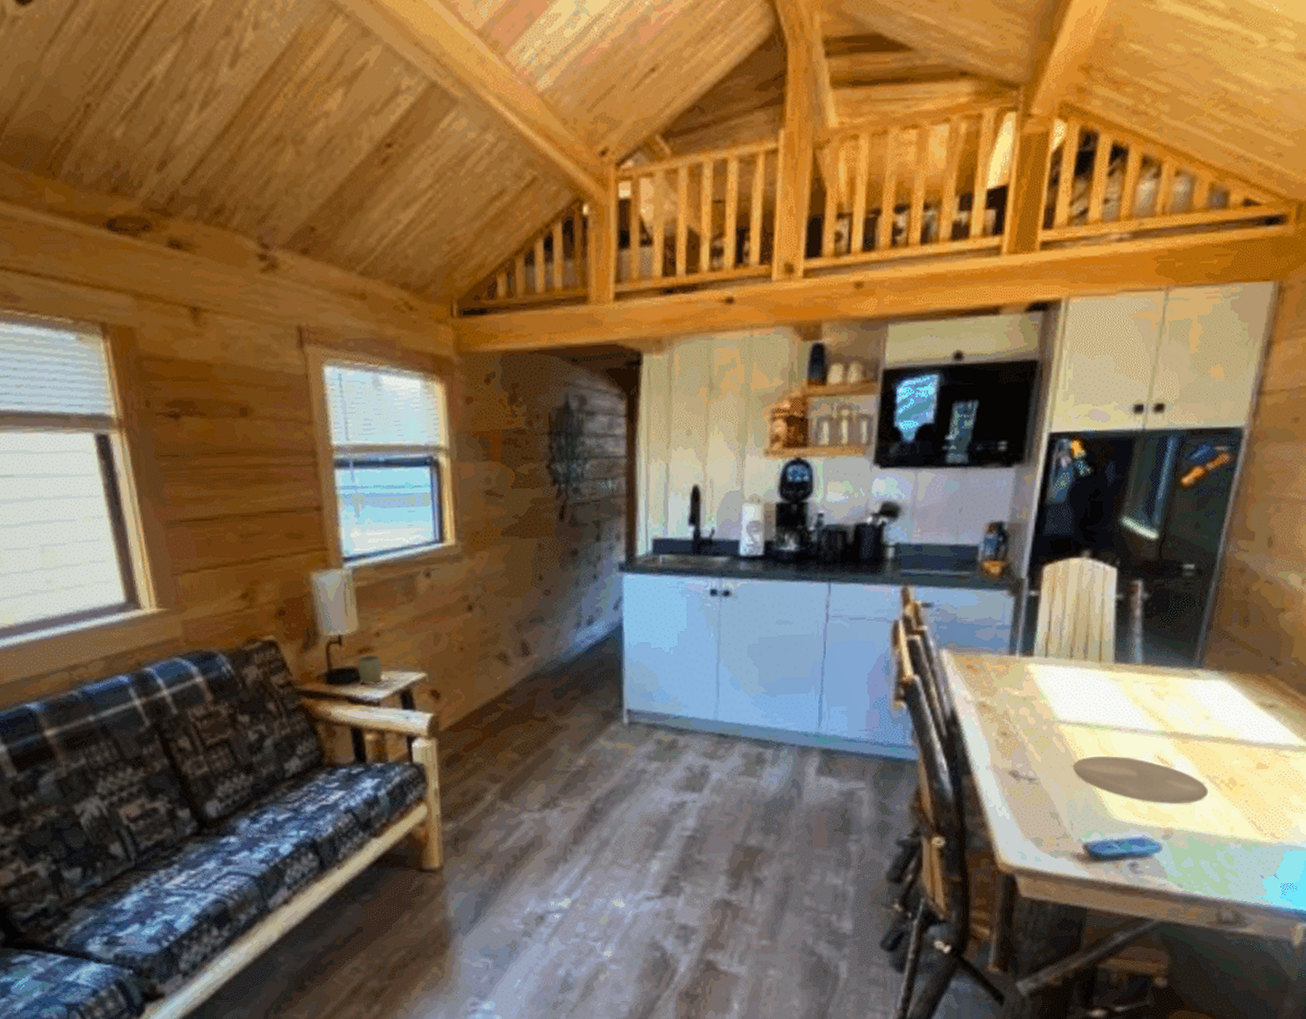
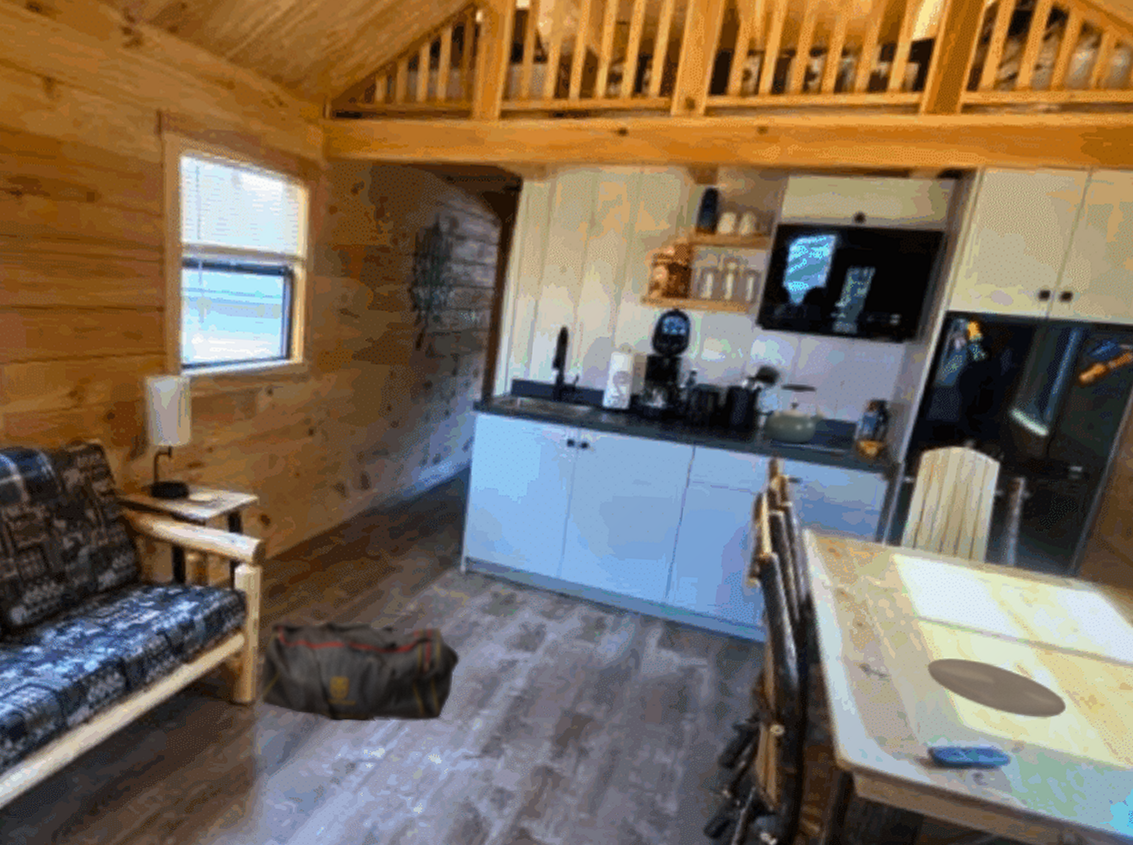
mug: present [357,654,384,684] -> none [186,470,213,502]
duffel bag: none [446,778,632,877] -> present [261,616,460,723]
kettle: none [891,514,951,572] -> present [762,382,828,445]

